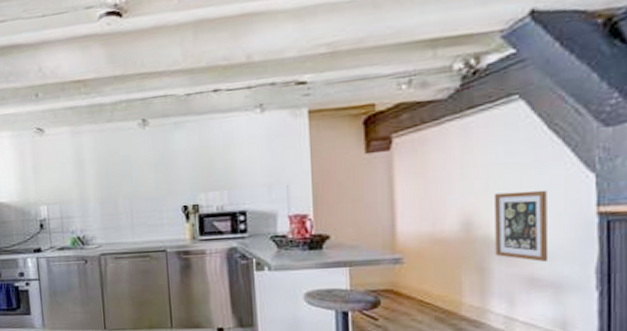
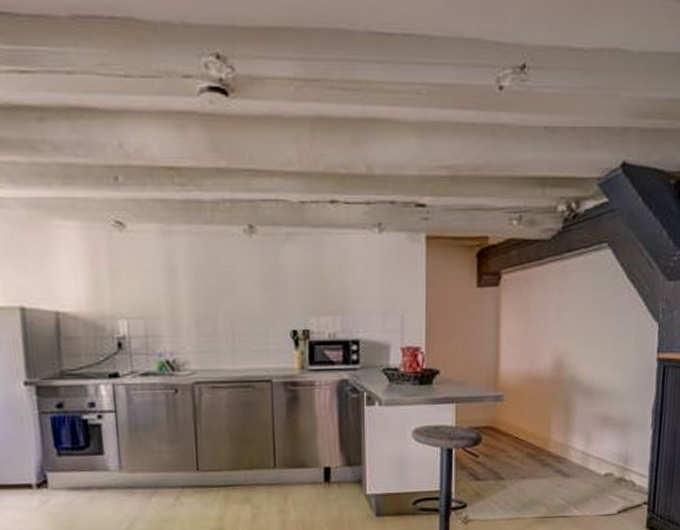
wall art: present [495,190,549,262] -> none [579,335,623,402]

